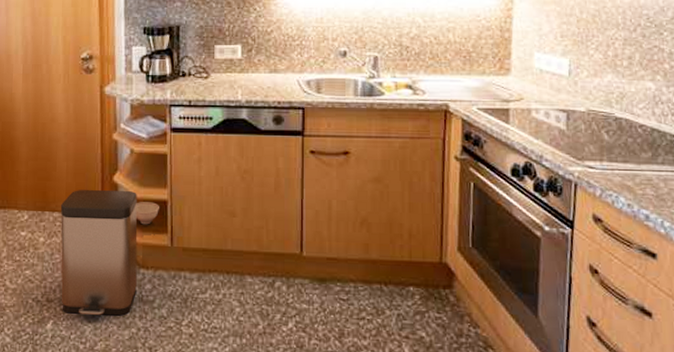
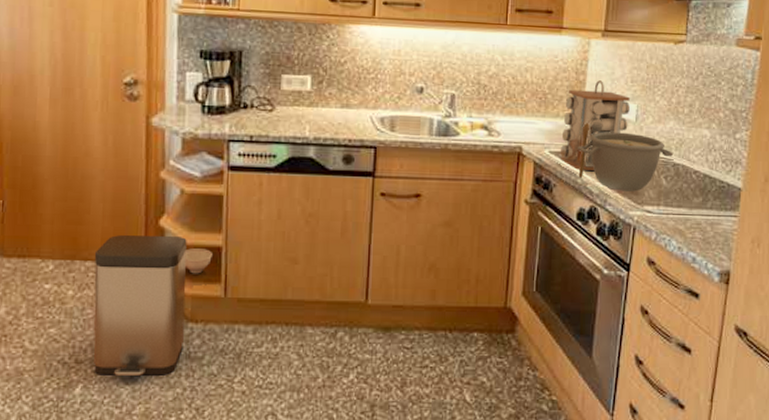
spice rack: none [488,37,561,127] -> present [560,80,630,172]
cooking pot: none [507,79,613,147] -> present [577,123,673,192]

